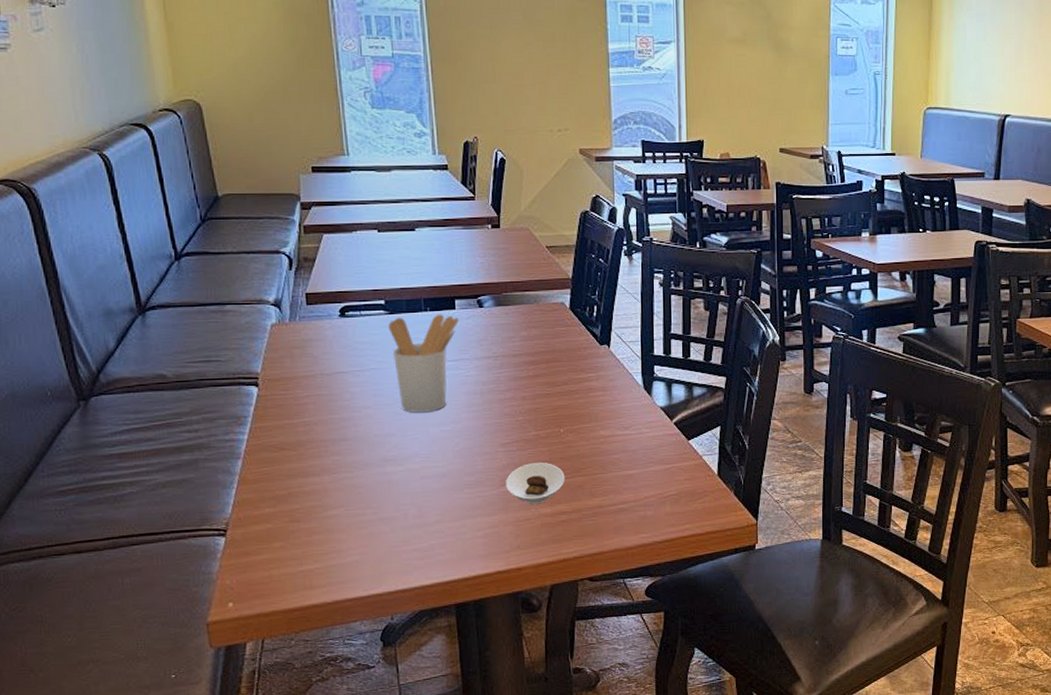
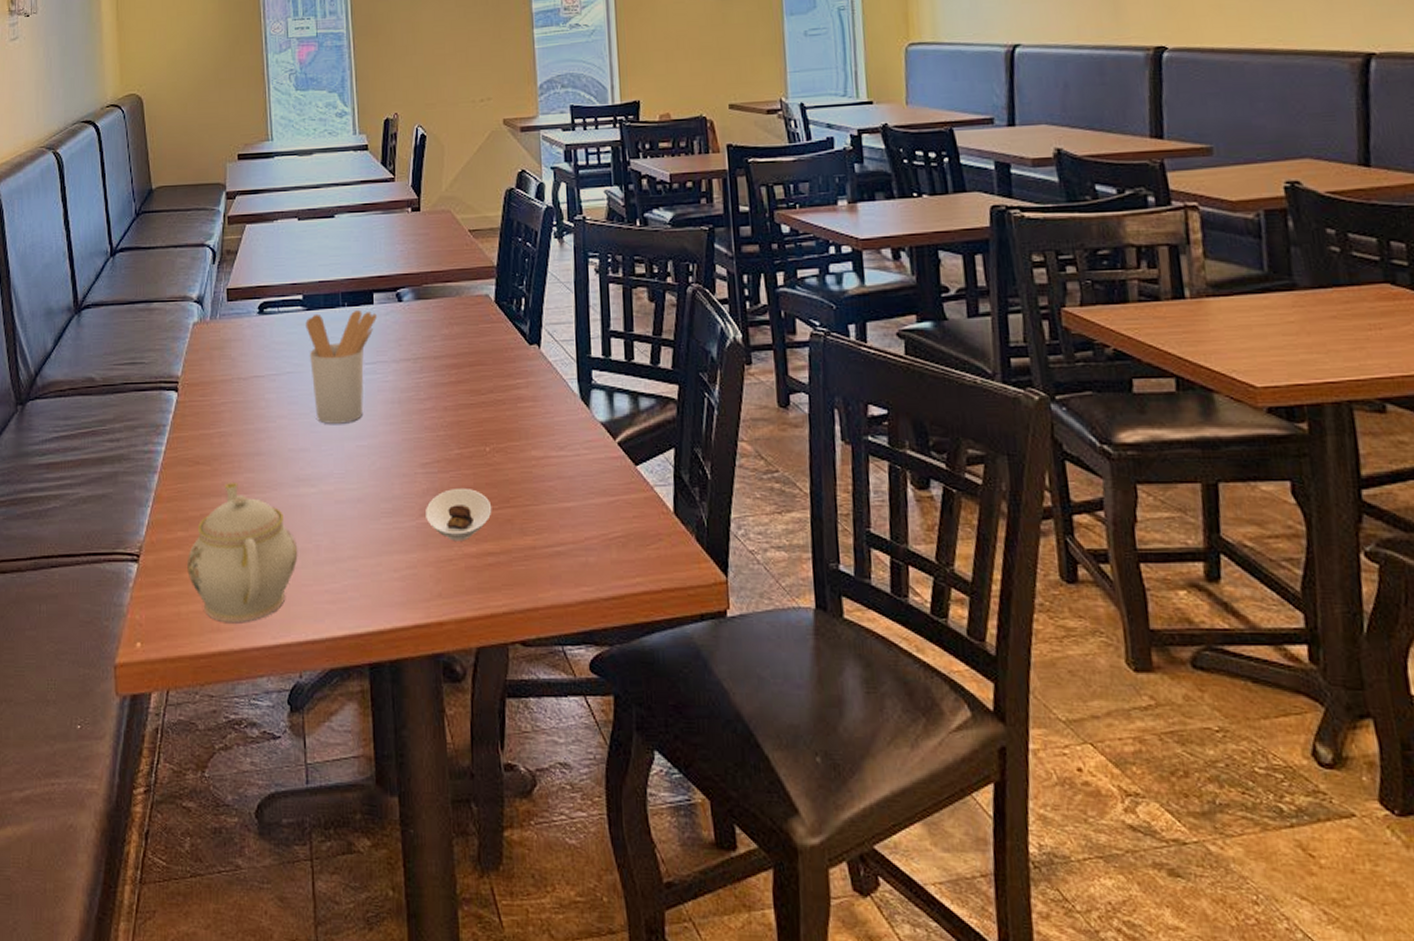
teapot: none [276,465,387,581] -> present [187,483,298,623]

